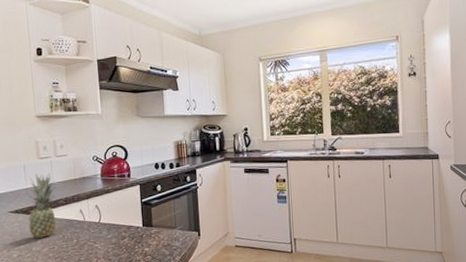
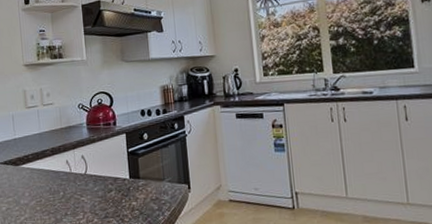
fruit: present [27,173,57,239] -> none [15,123,44,192]

